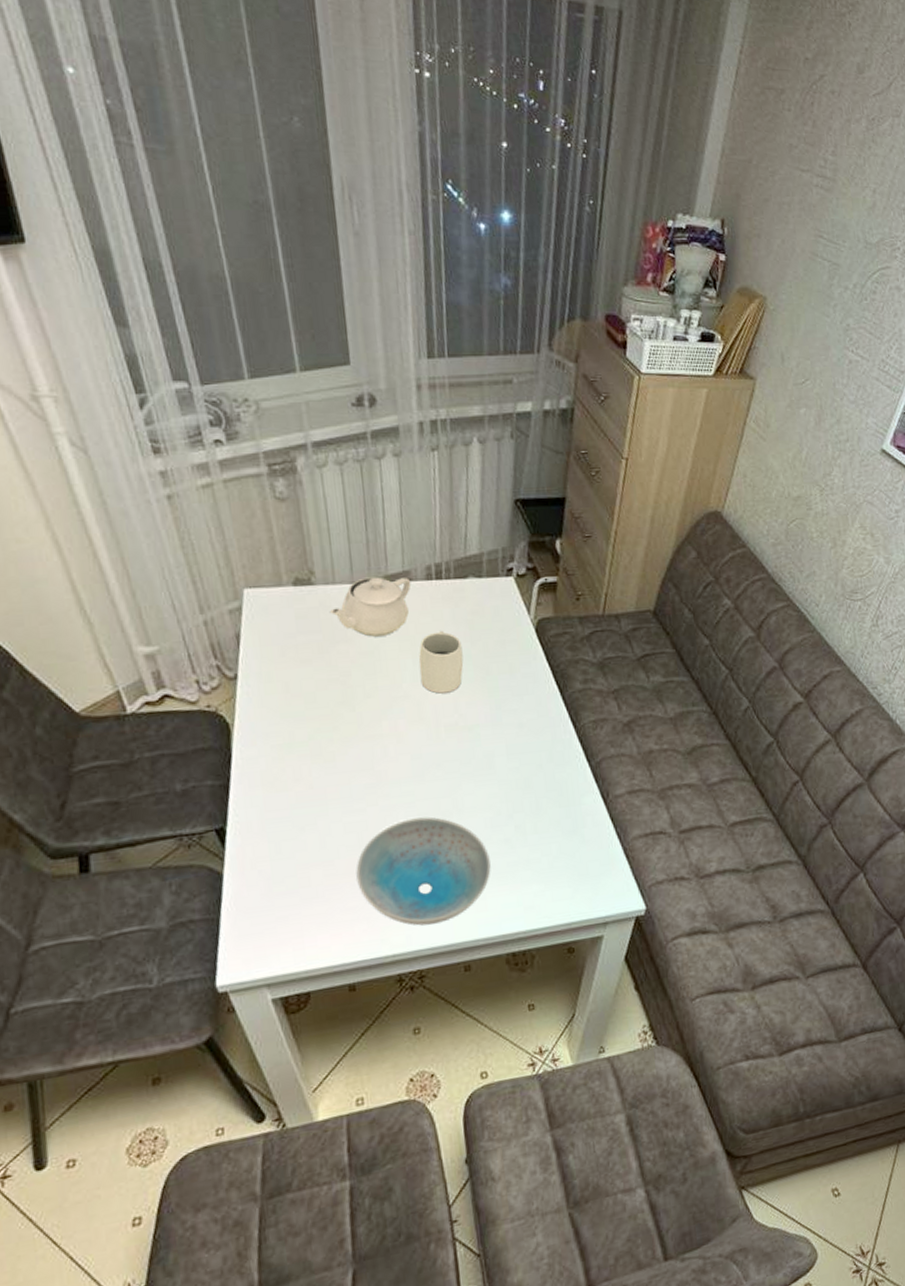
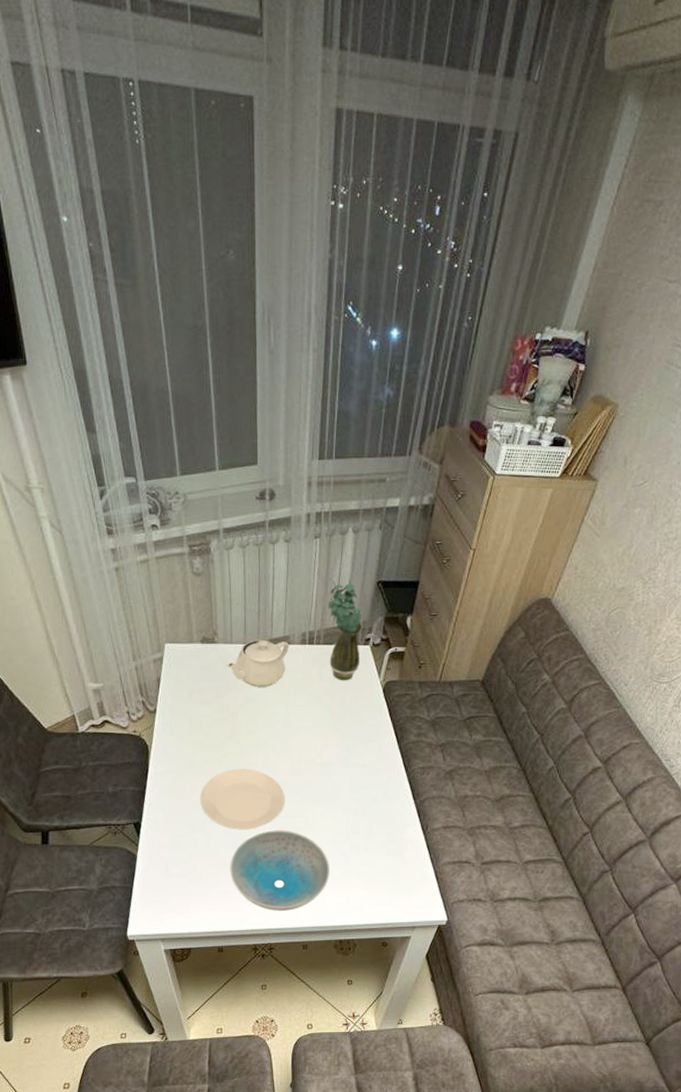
plate: none [307,742,424,824] -> present [200,769,285,830]
mug: present [418,630,464,694] -> none [289,685,324,736]
vase: none [456,499,504,621] -> present [328,579,361,680]

